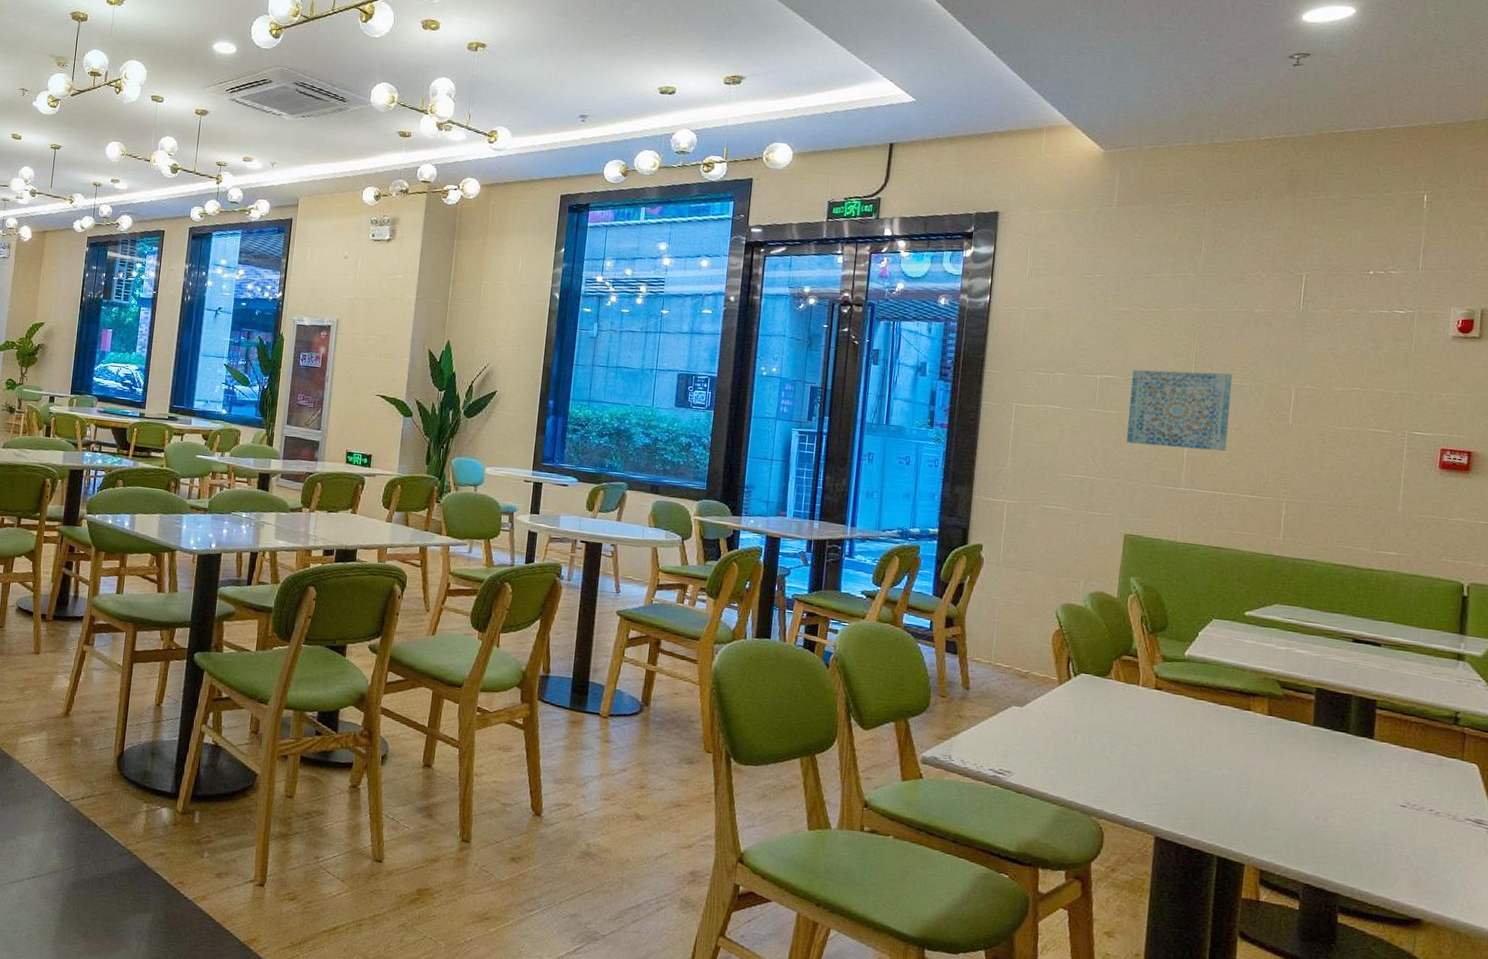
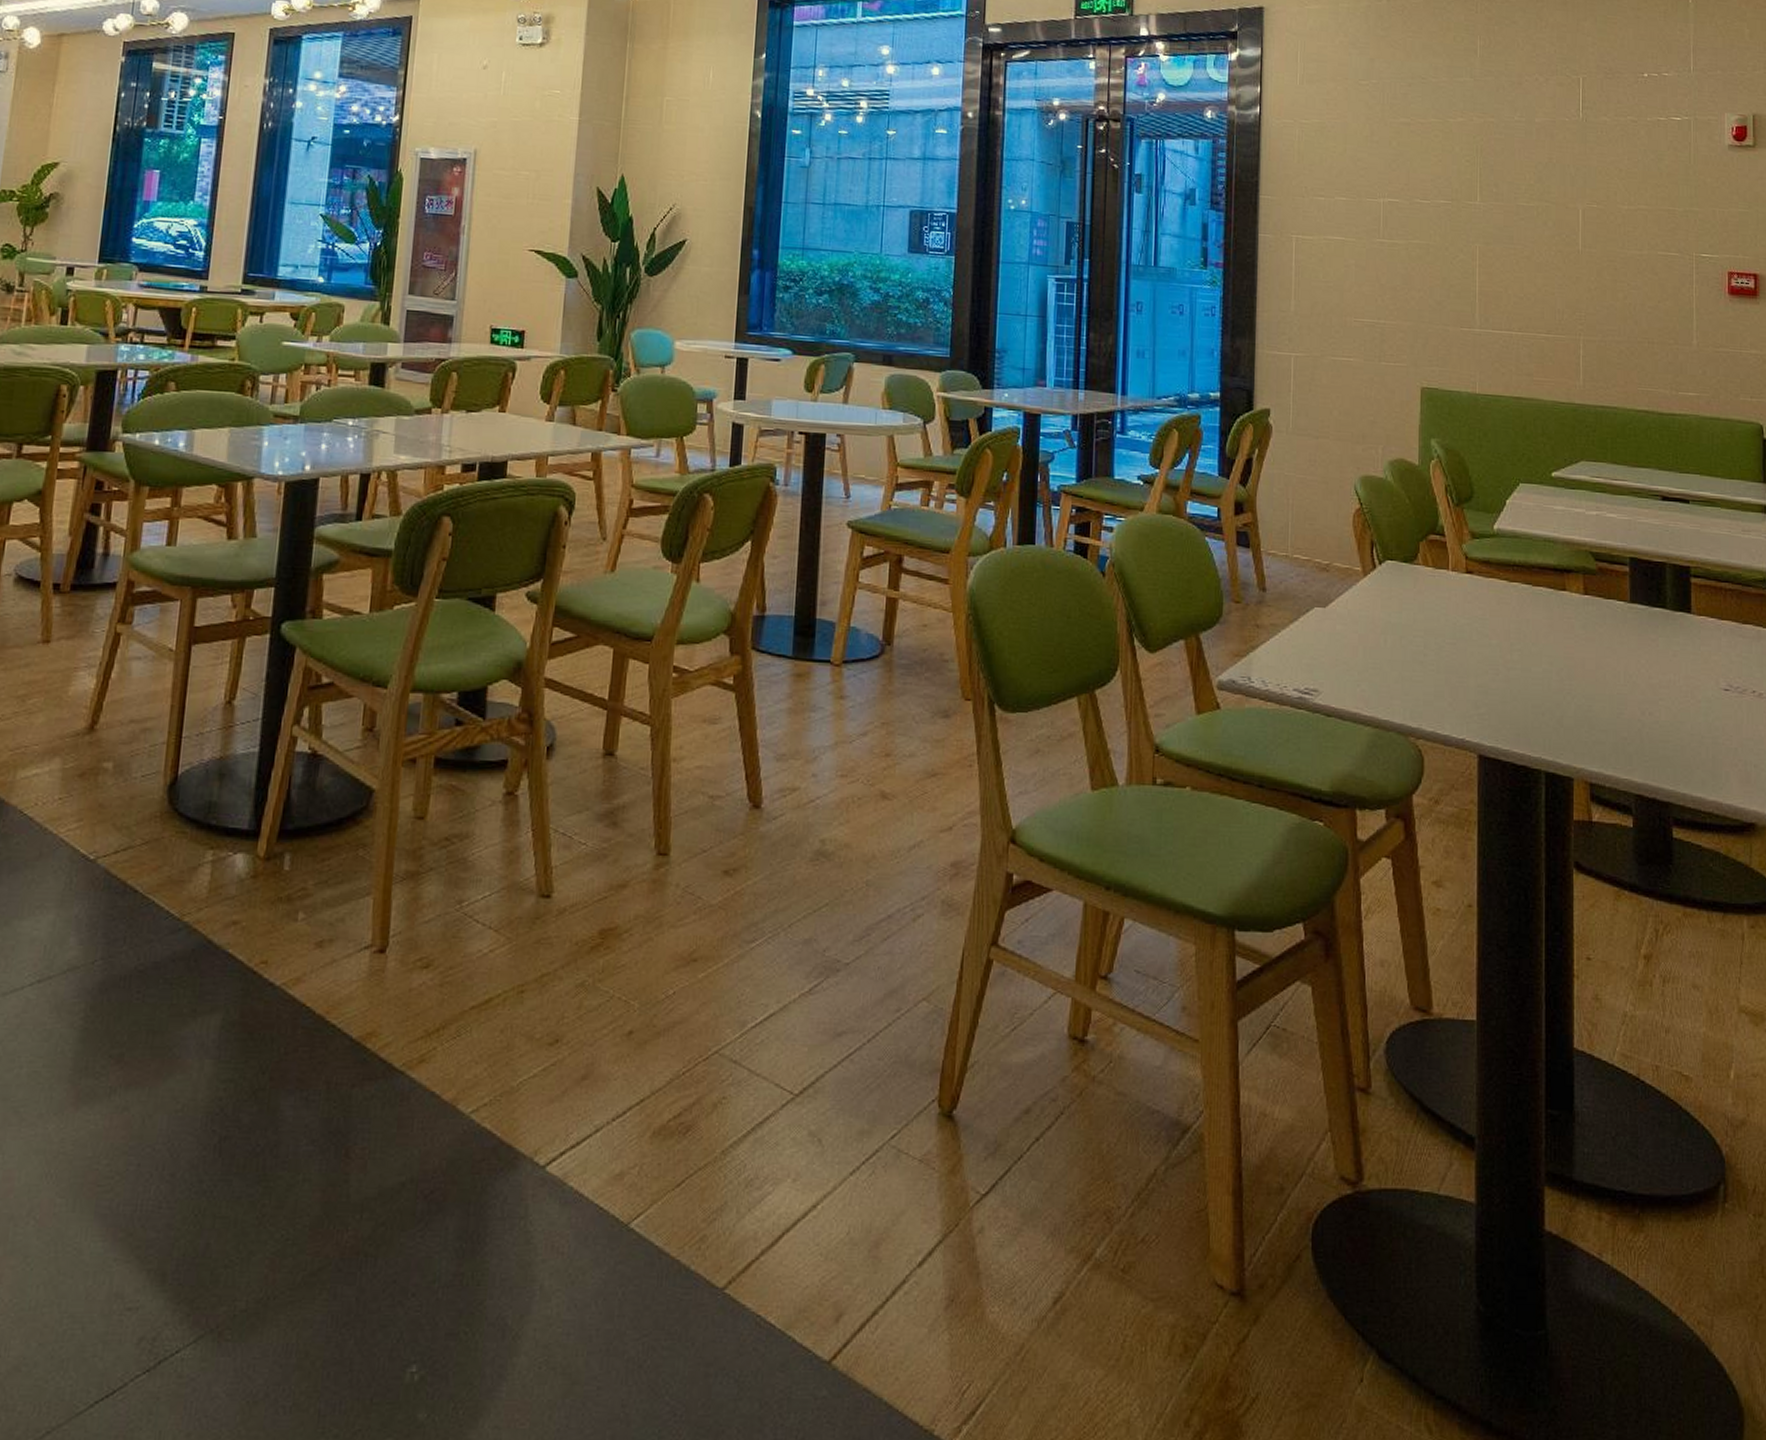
wall art: present [1127,369,1233,452] -> none [1415,190,1519,284]

